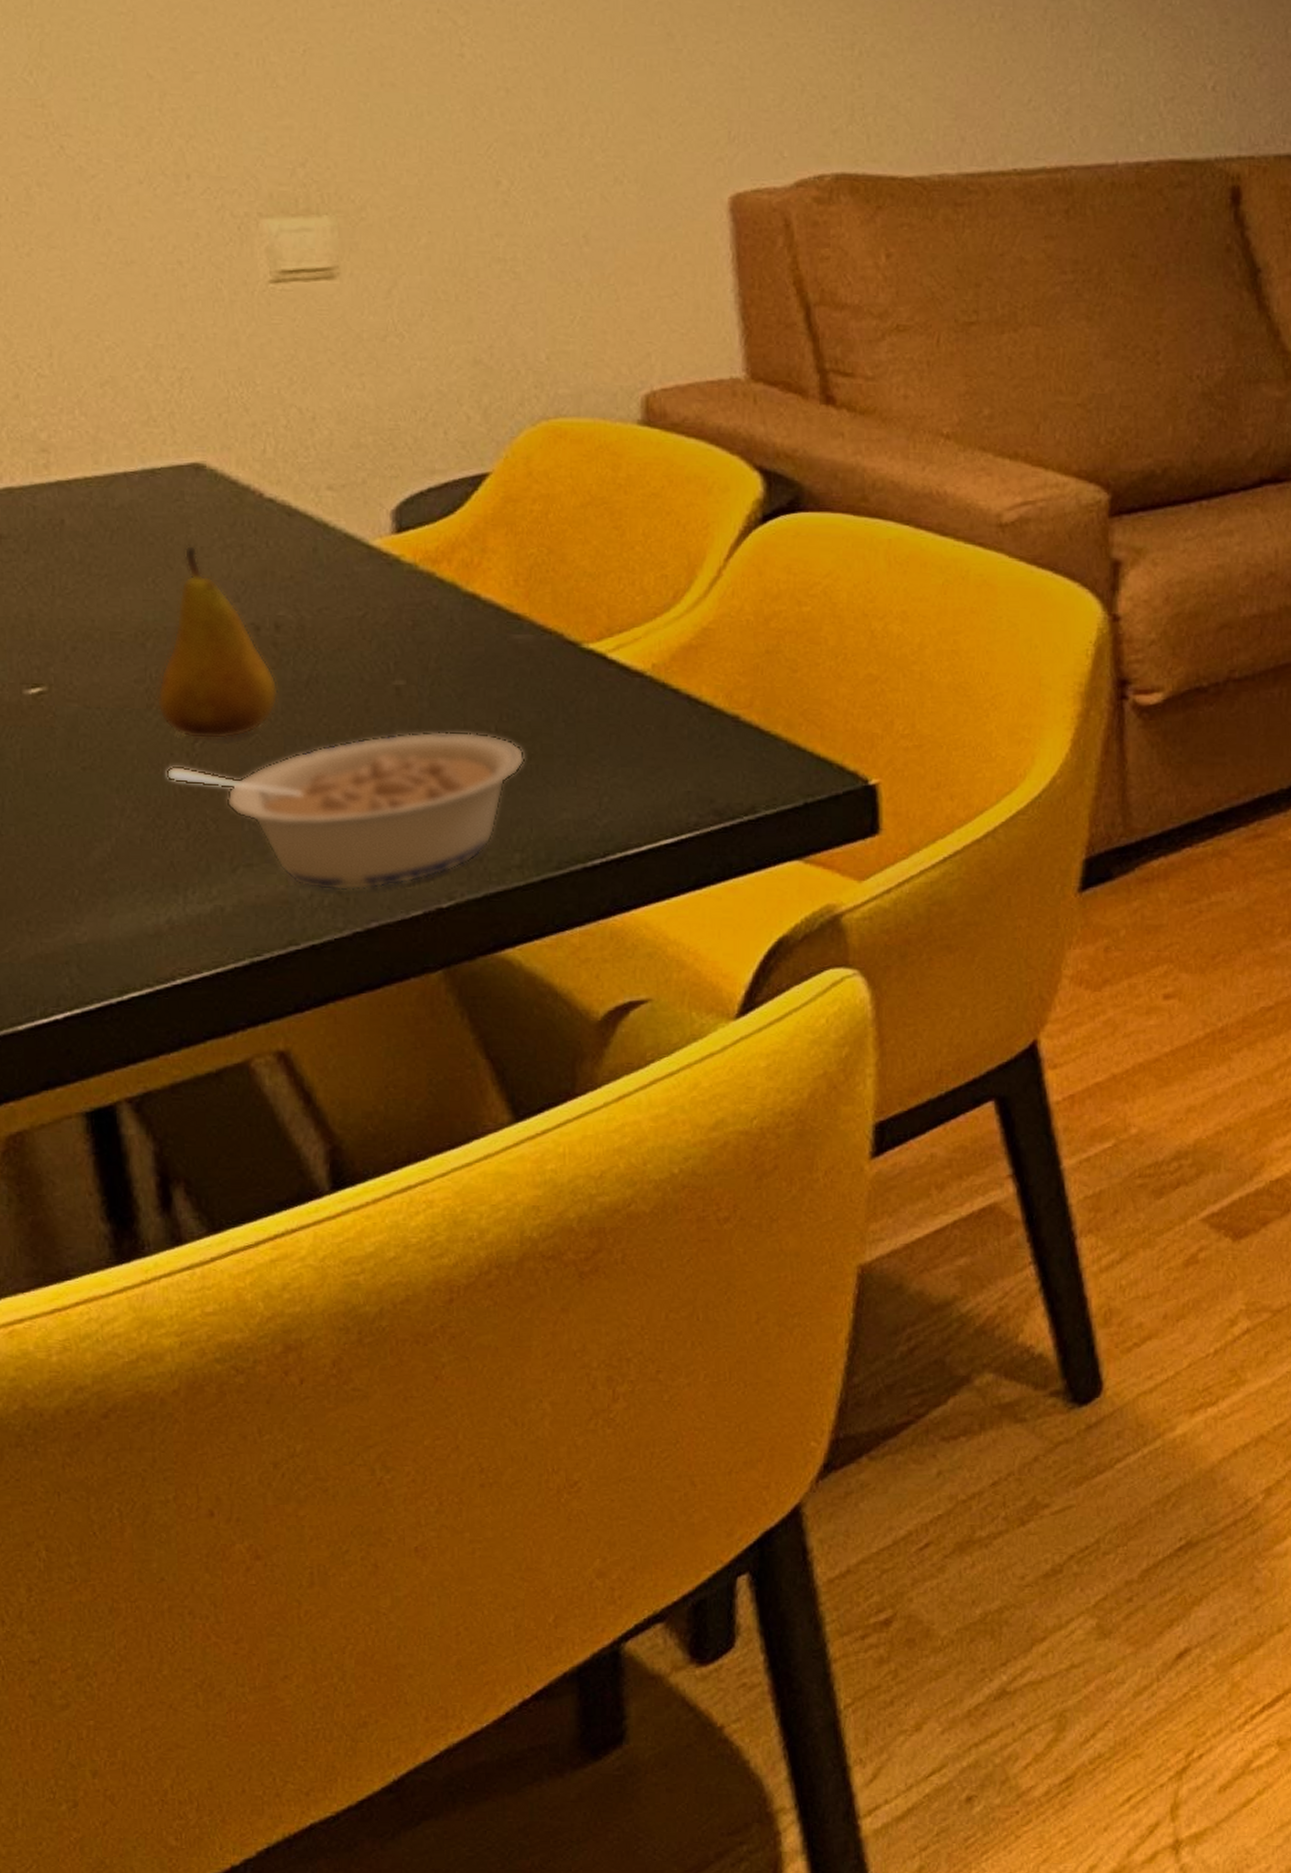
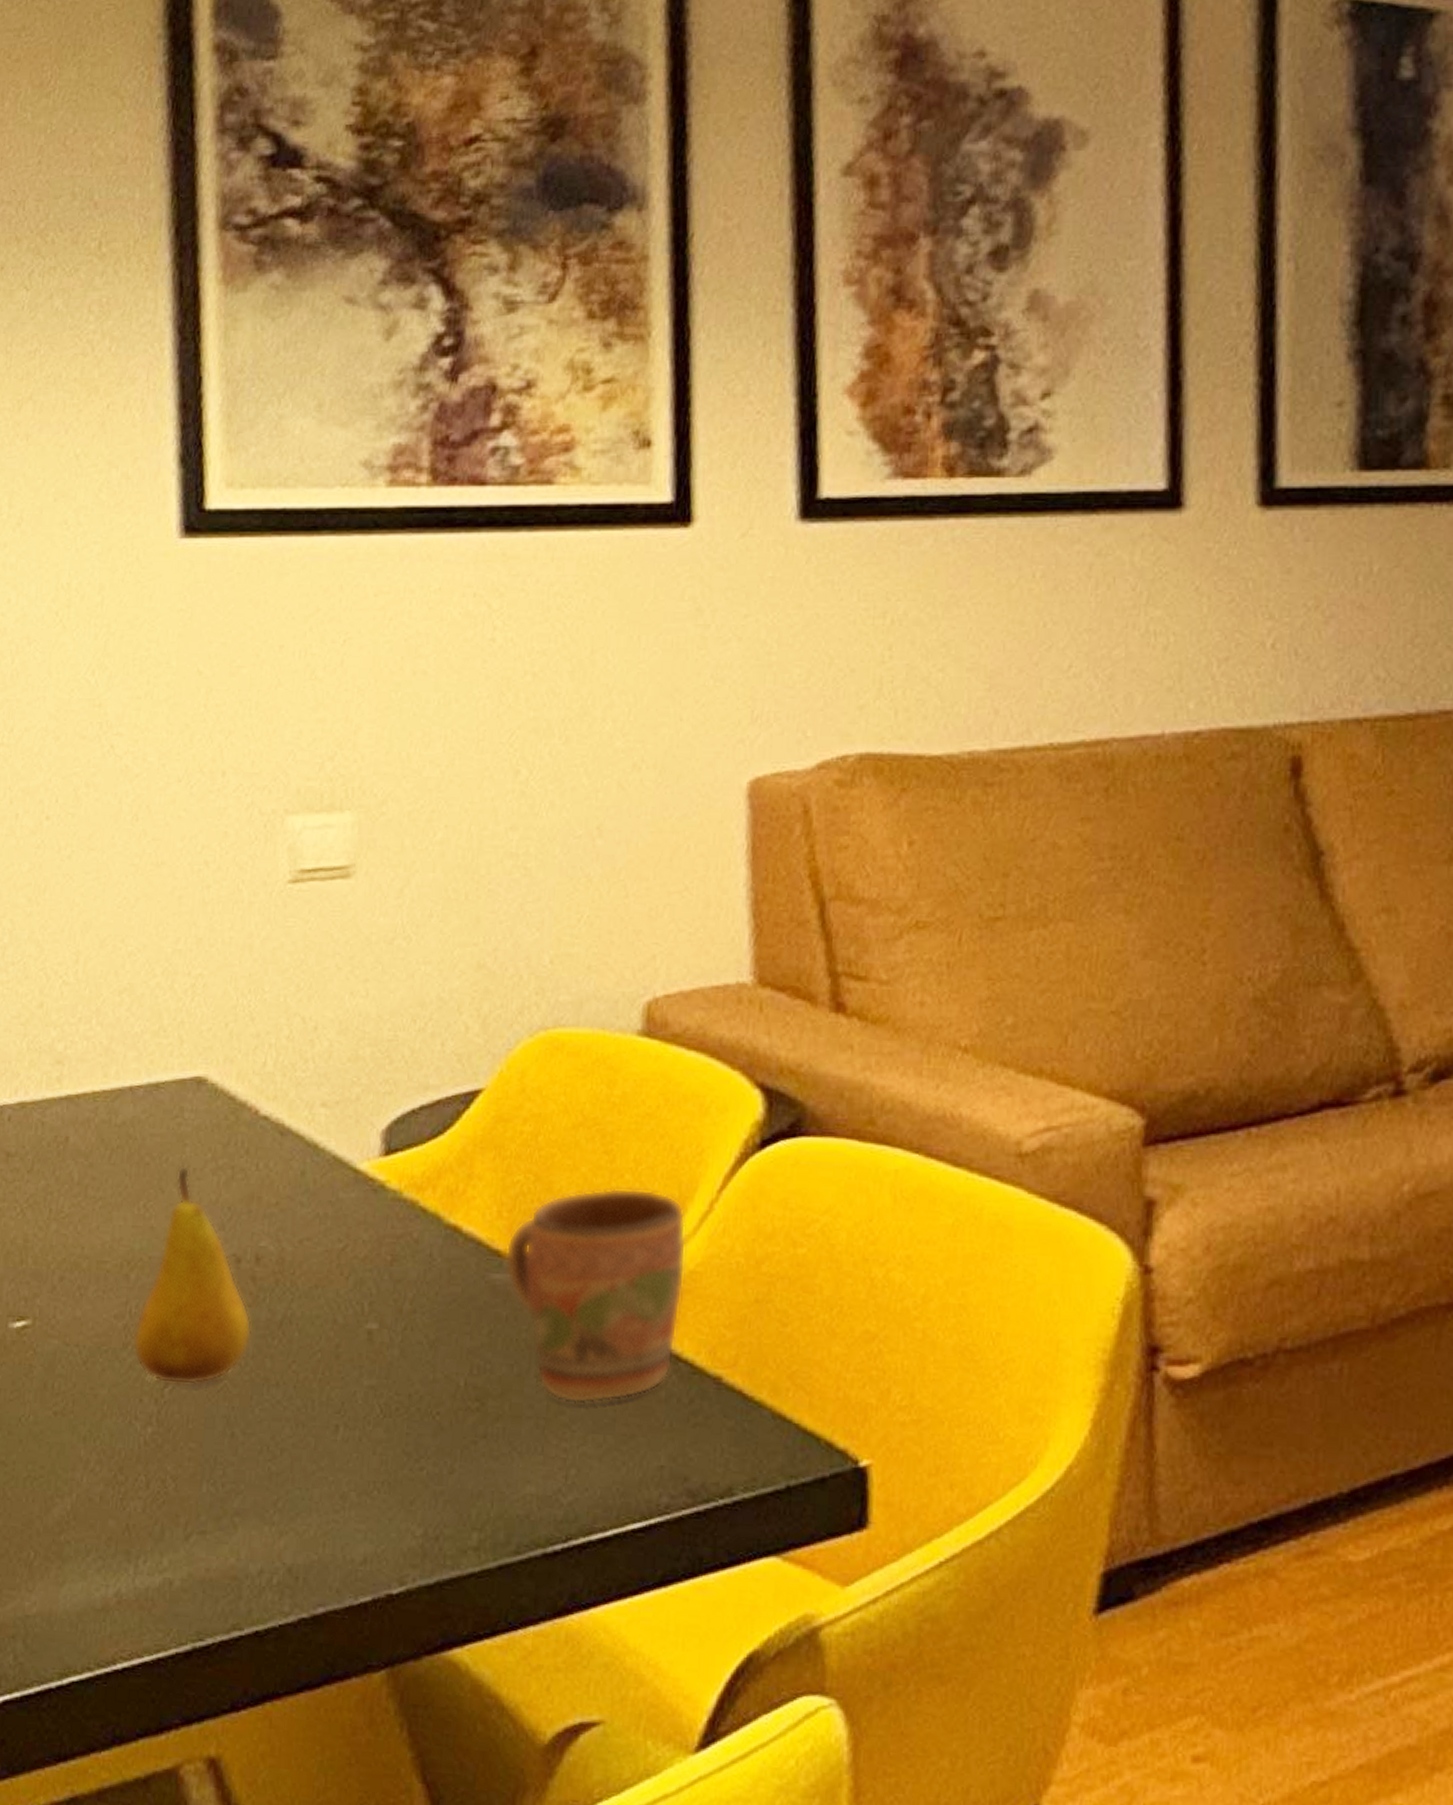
legume: present [166,731,525,891] -> none [132,1383,492,1569]
mug: none [525,558,699,743] -> present [504,1187,687,1404]

